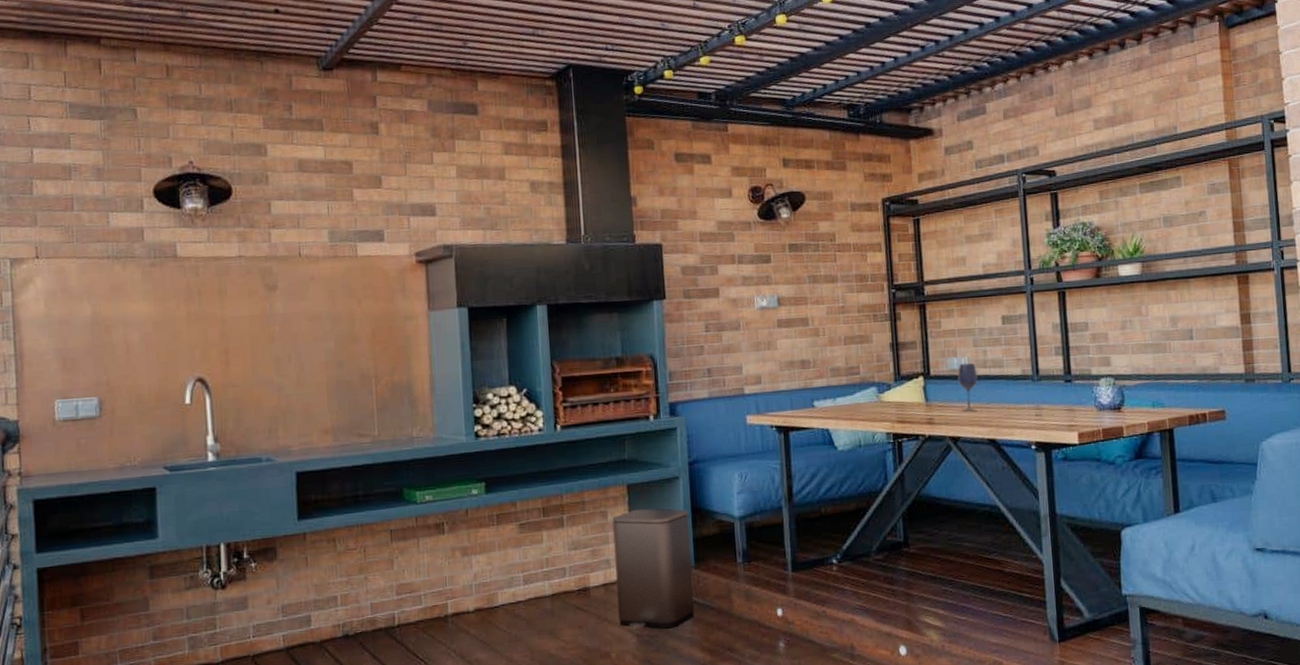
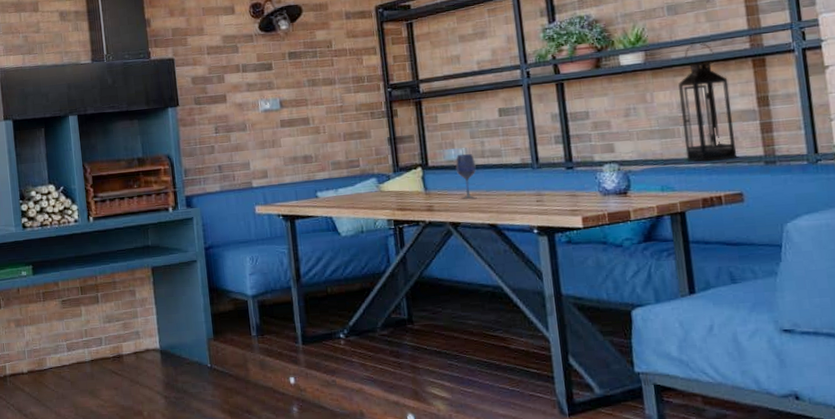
pedal bin: present [612,508,695,629] -> none [140,288,215,392]
lantern: none [1171,257,1220,377] -> present [678,43,736,161]

